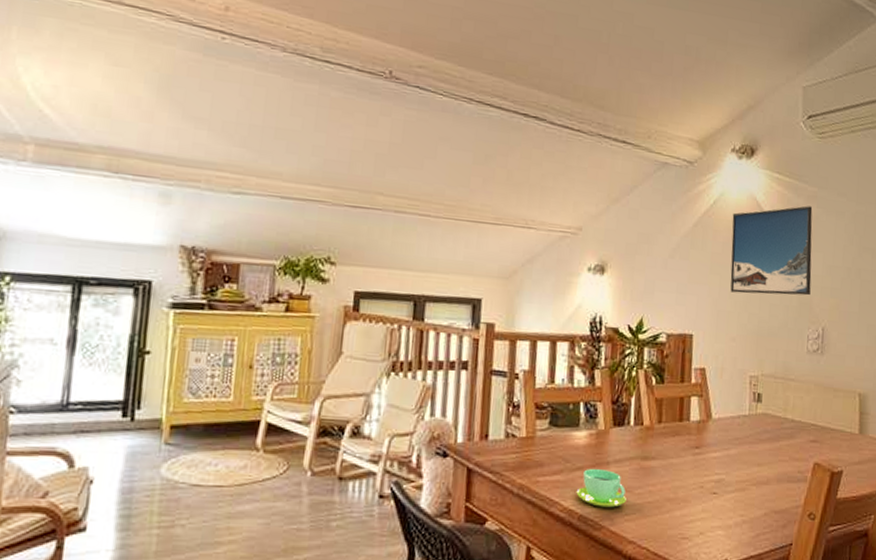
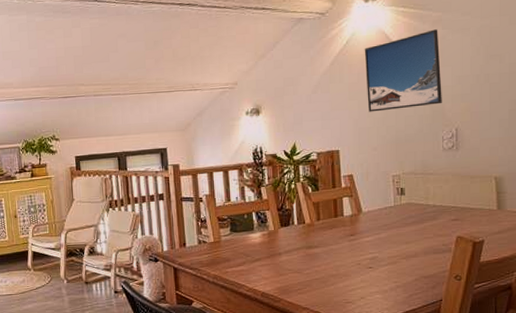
cup: present [576,468,626,508] -> none [257,258,298,286]

